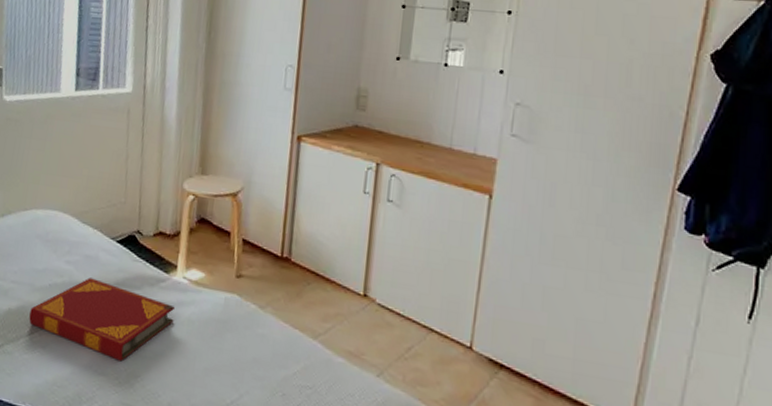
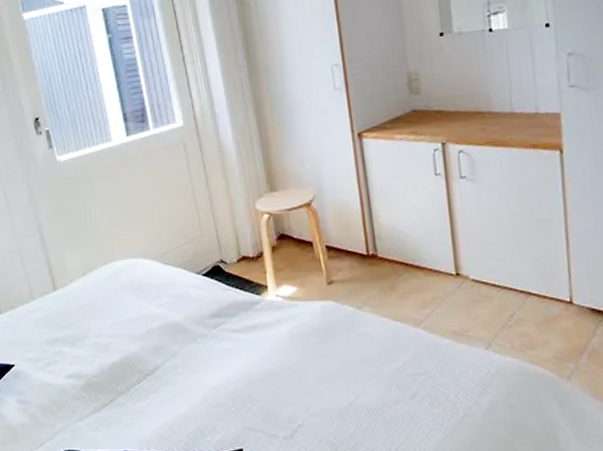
hardback book: present [29,277,174,362] -> none [133,315,276,389]

